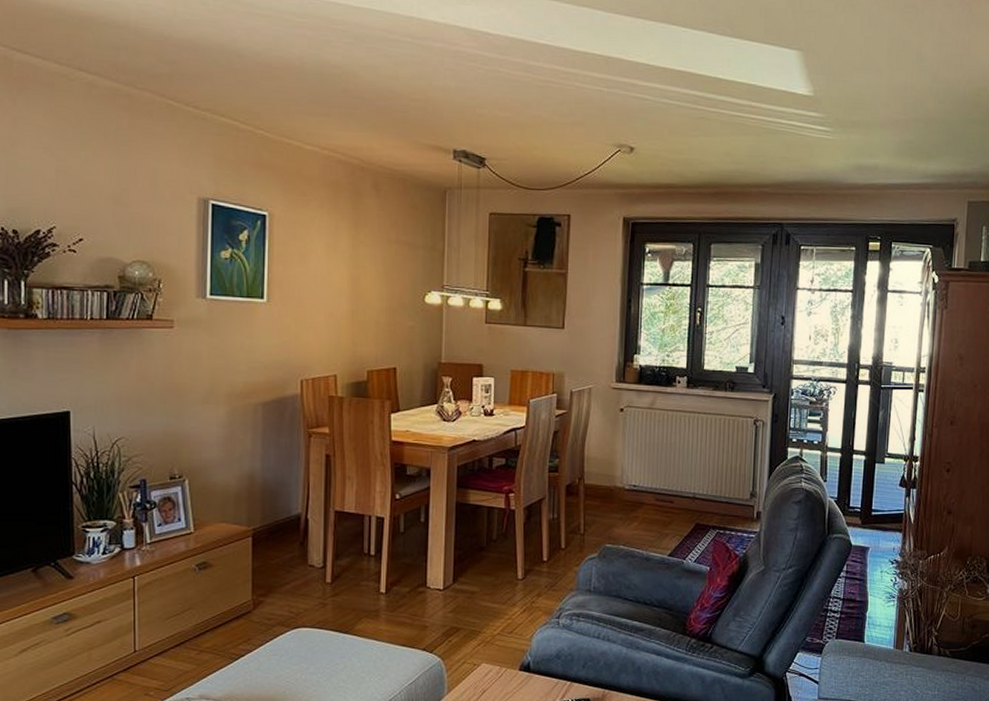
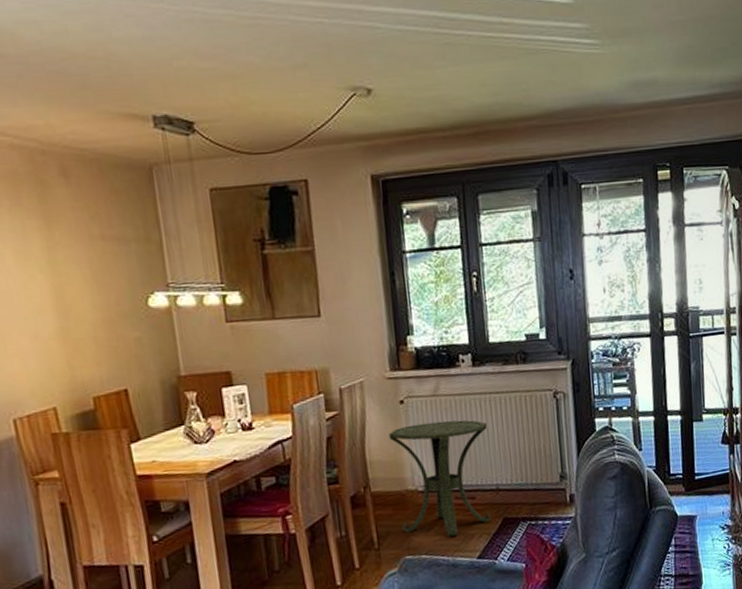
side table: none [606,431,692,533] -> present [388,420,492,537]

